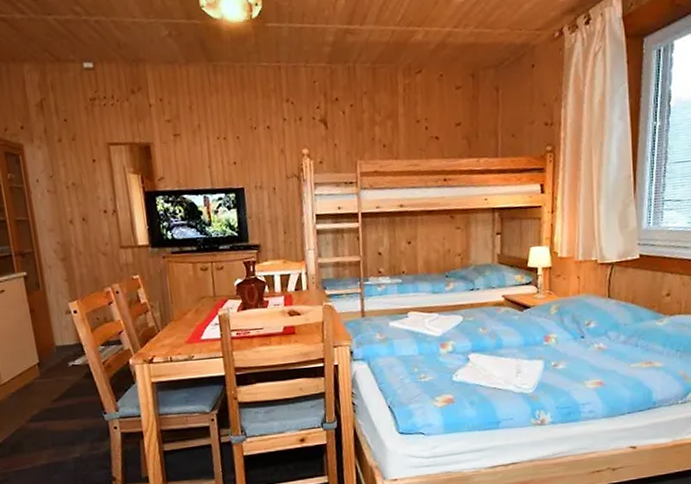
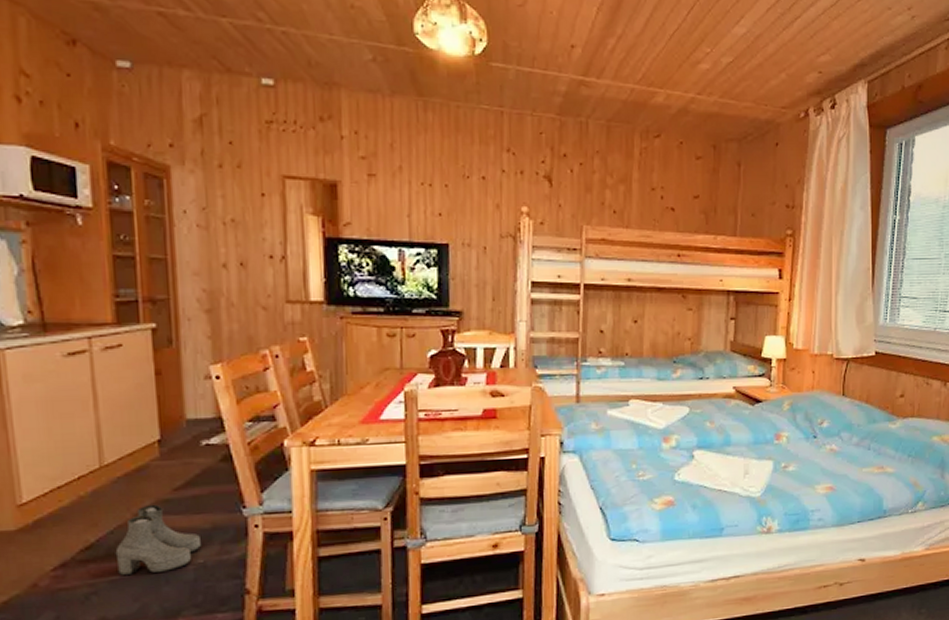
boots: none [17,412,77,467] -> present [115,504,201,575]

